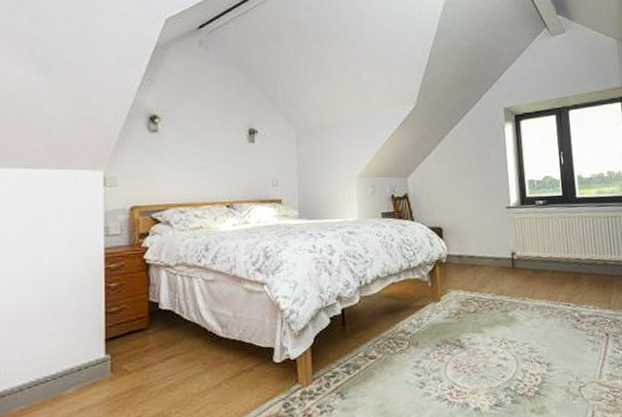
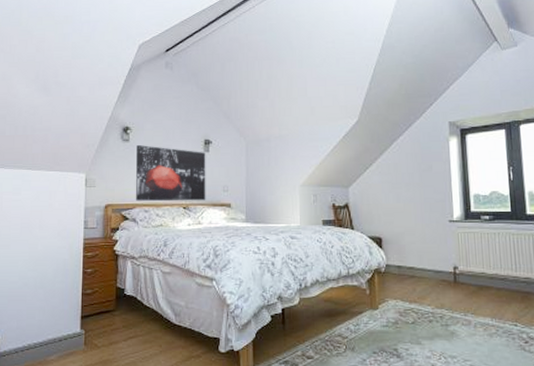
wall art: none [167,136,253,201] -> present [136,145,206,202]

